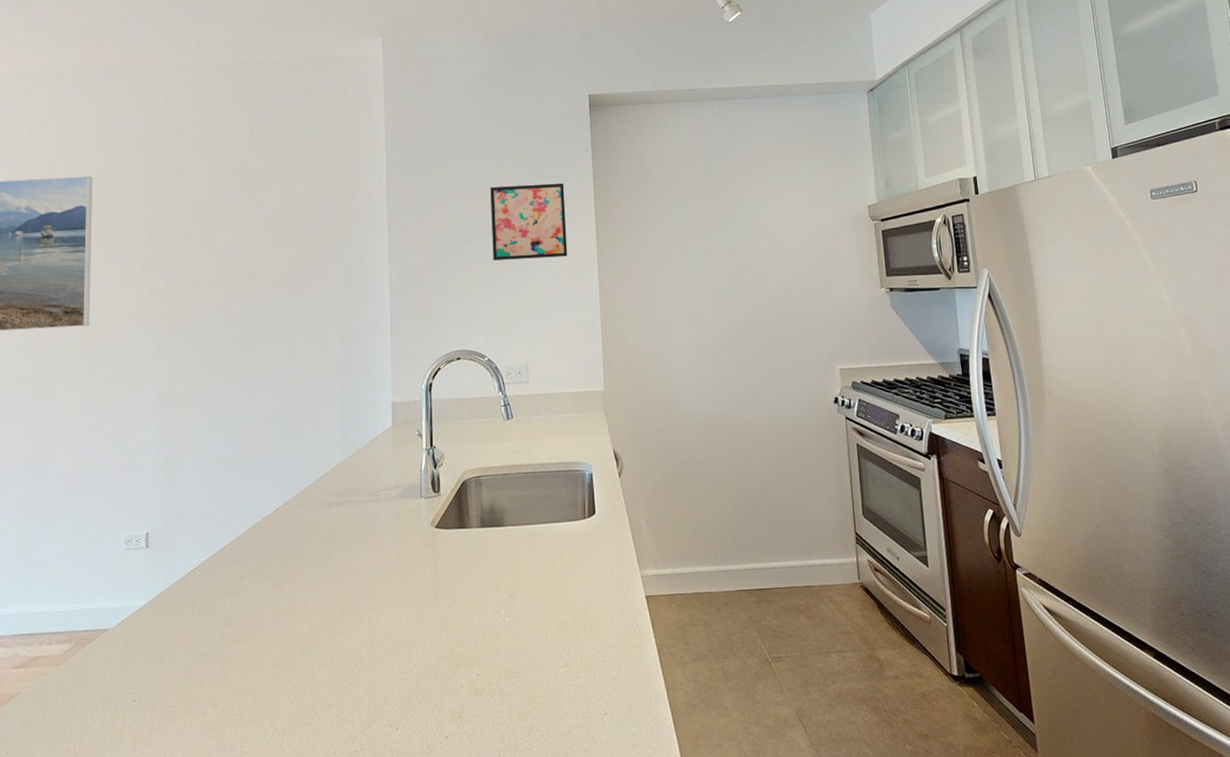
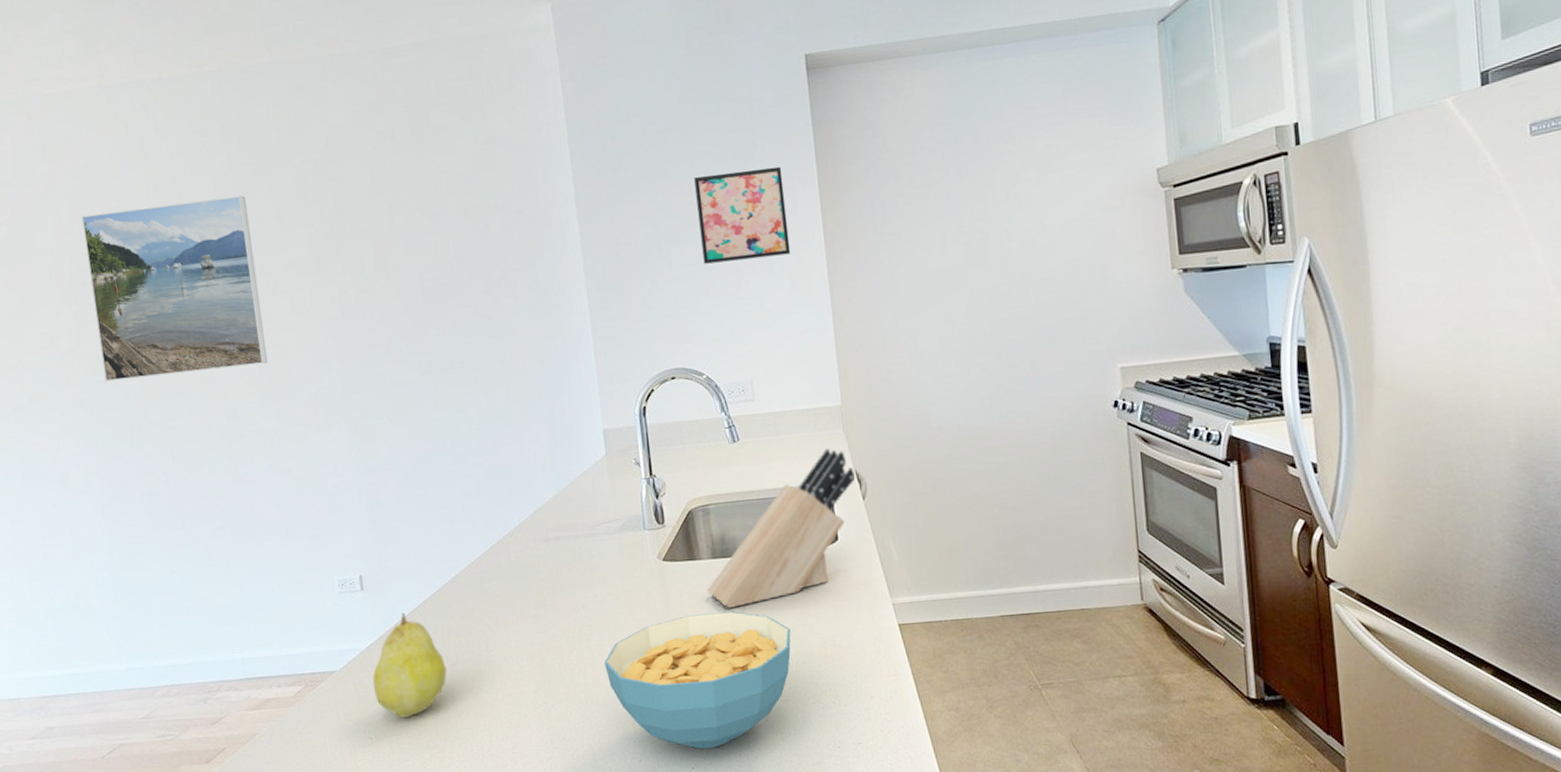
fruit: none [145,570,219,681] -> present [372,612,447,719]
cereal bowl: none [372,579,548,717] -> present [604,611,791,749]
knife block: none [473,428,613,576] -> present [706,448,855,608]

